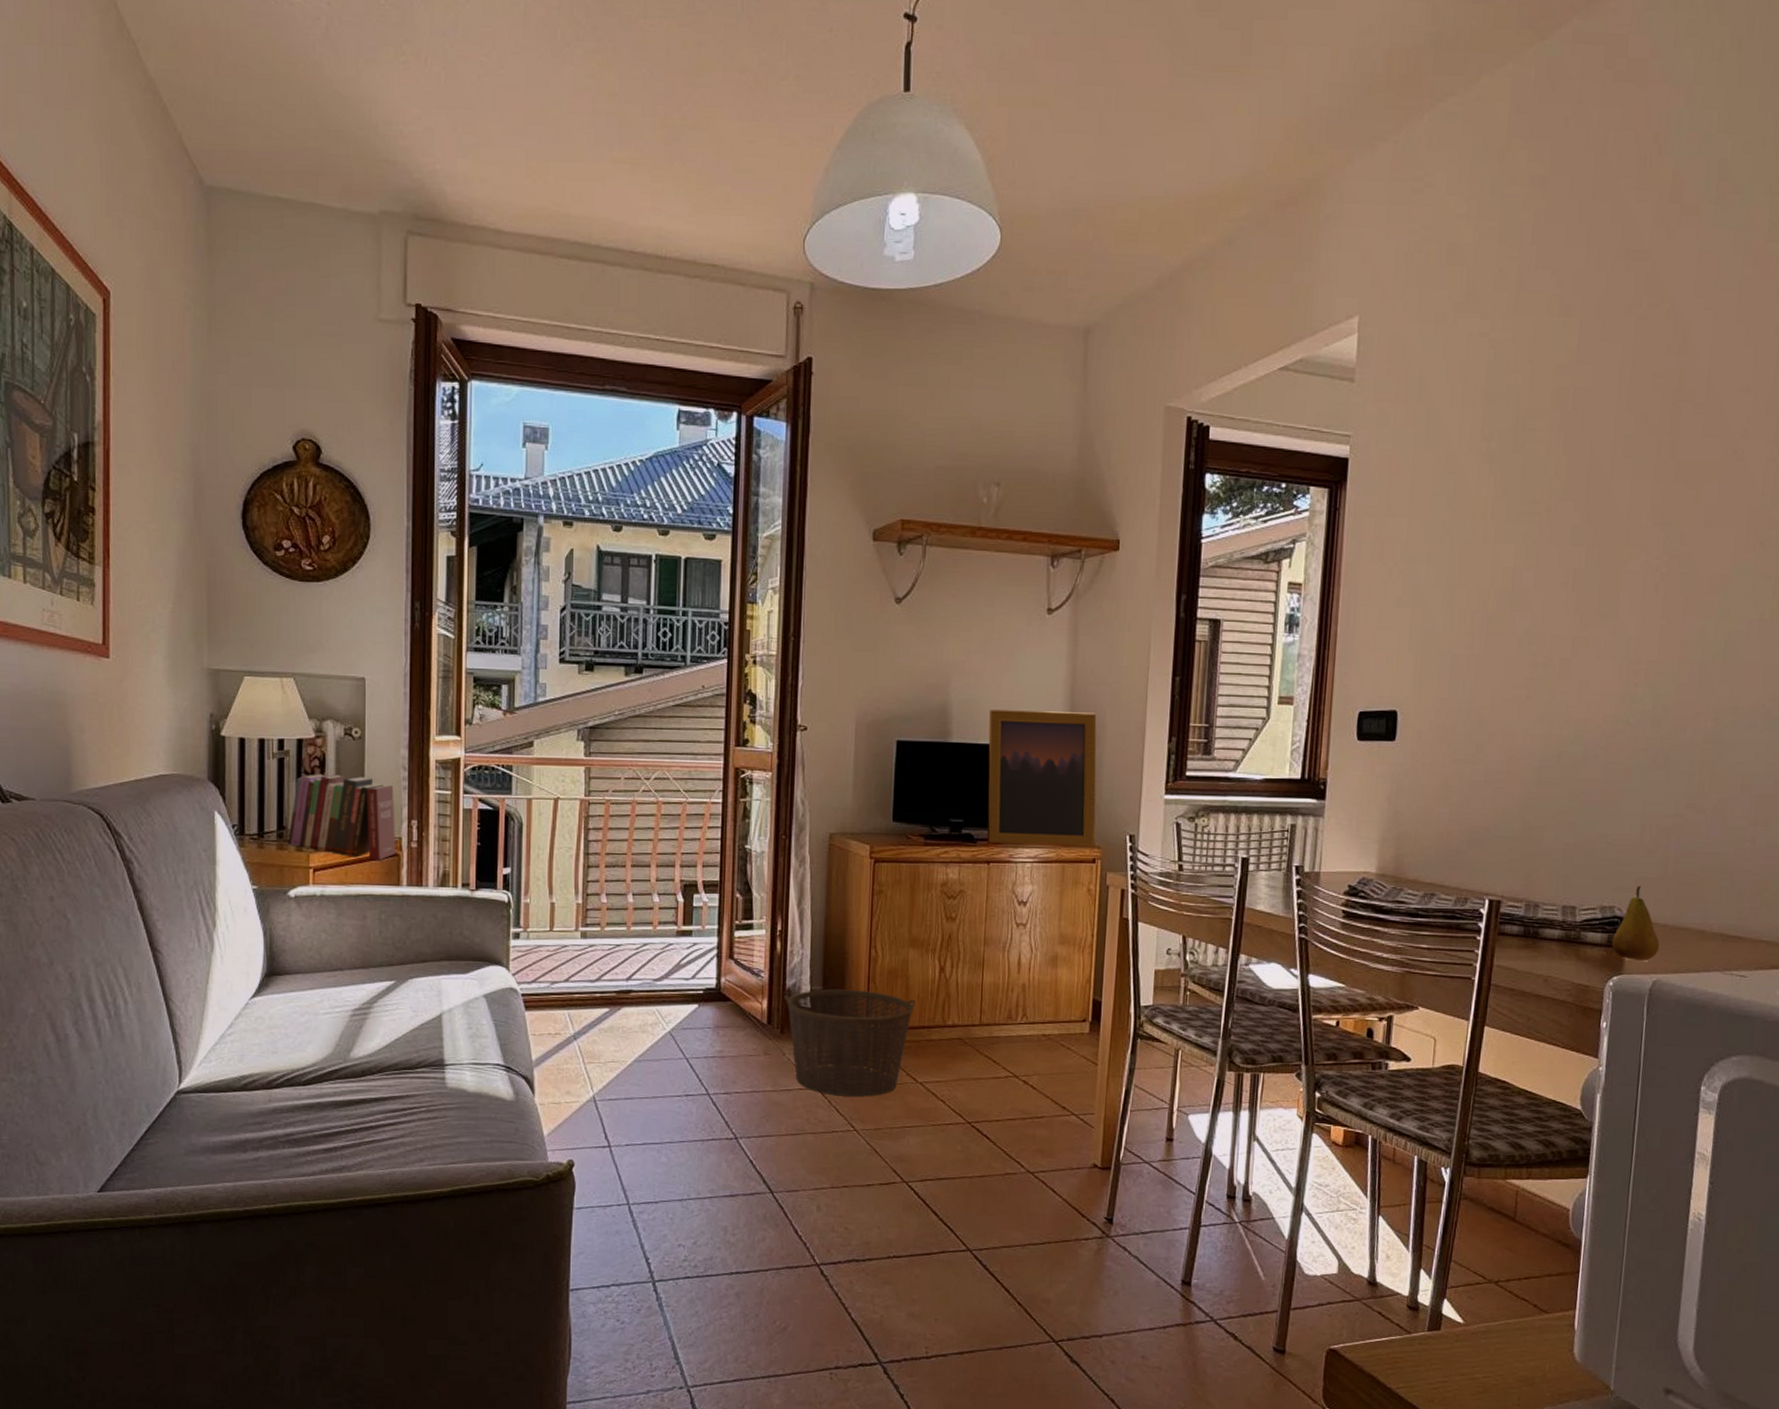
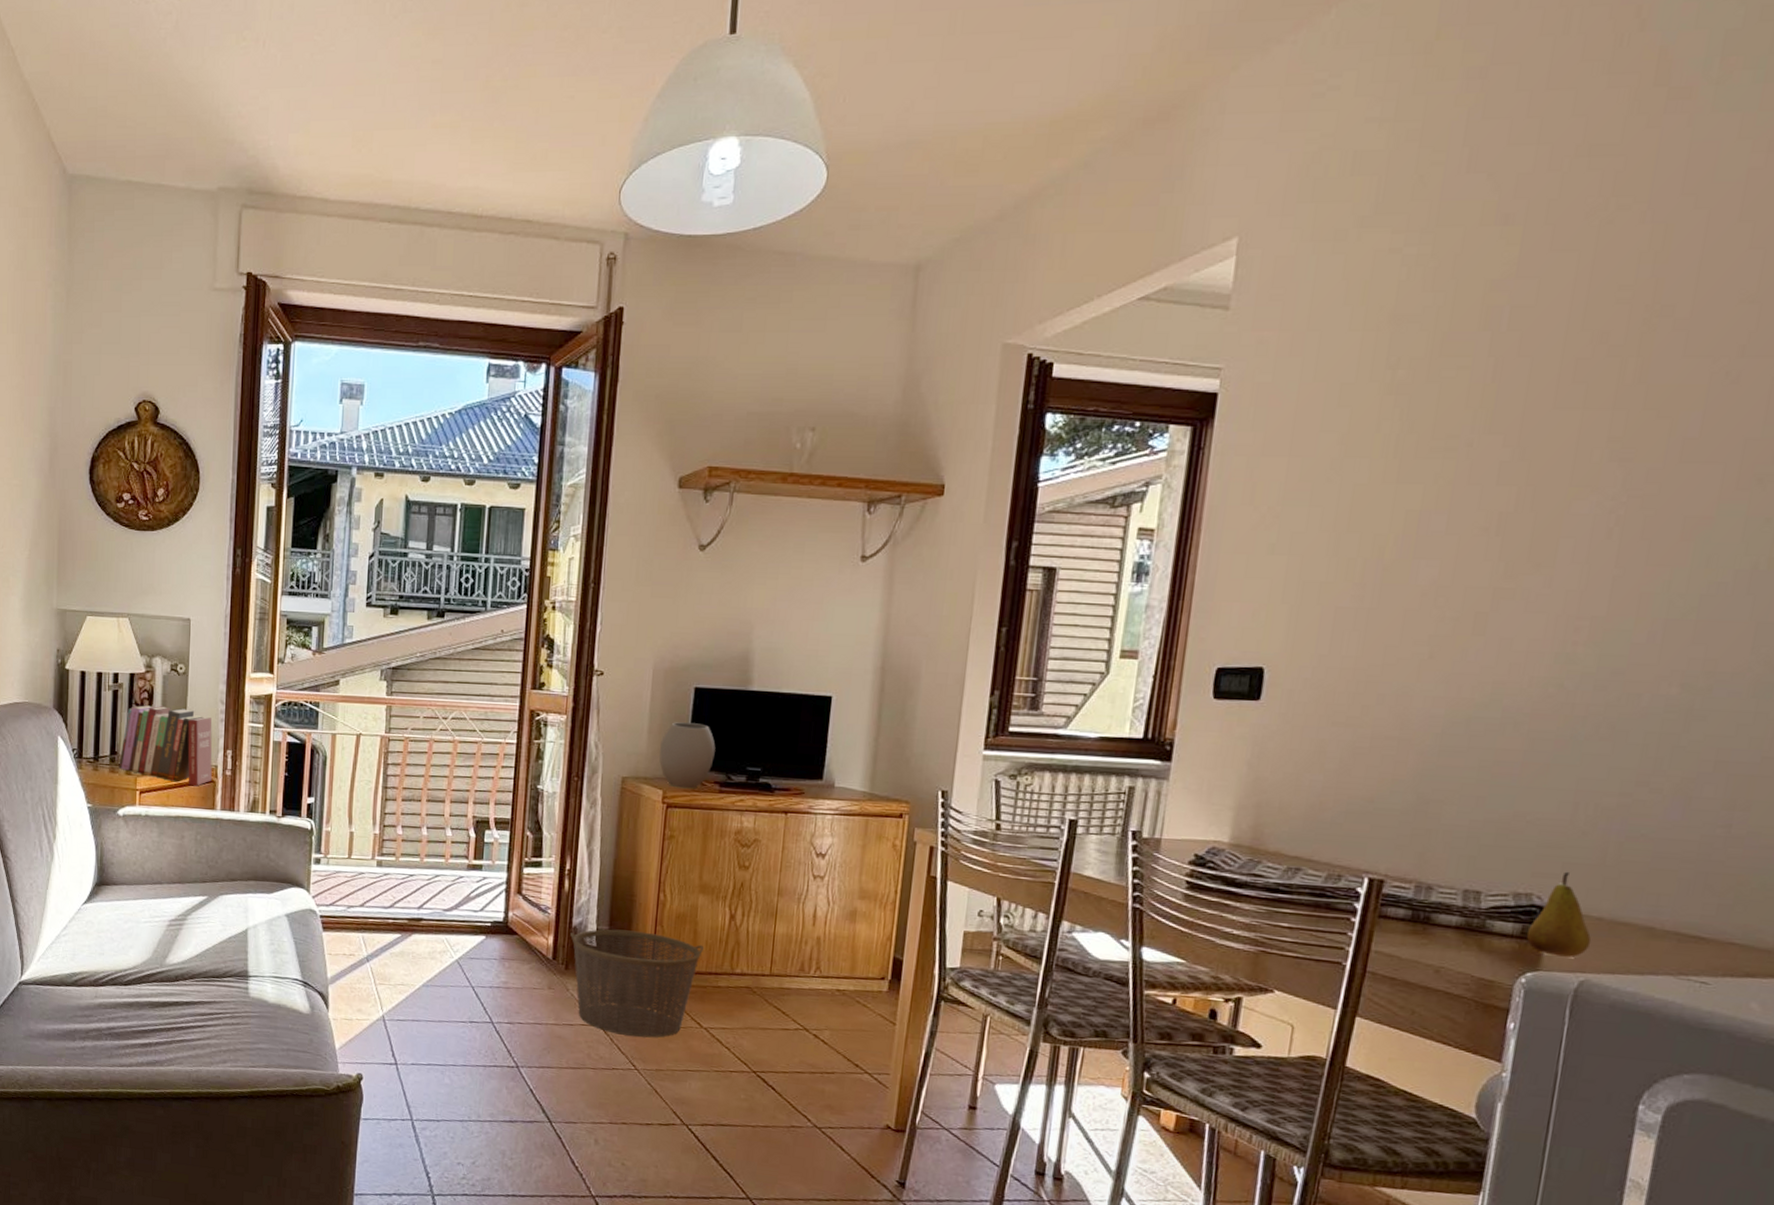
vase: none [865,776,919,843] -> present [659,722,716,789]
picture frame: present [986,709,1097,849] -> none [785,658,911,803]

